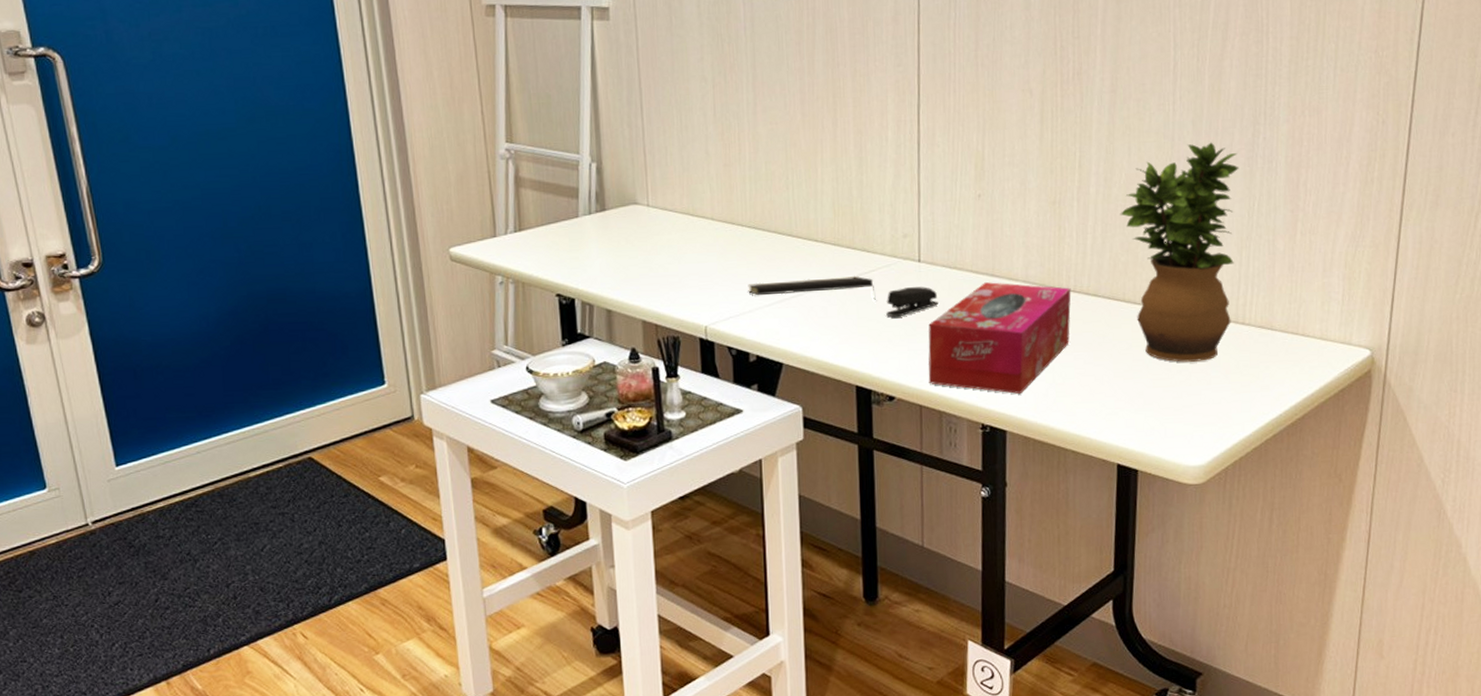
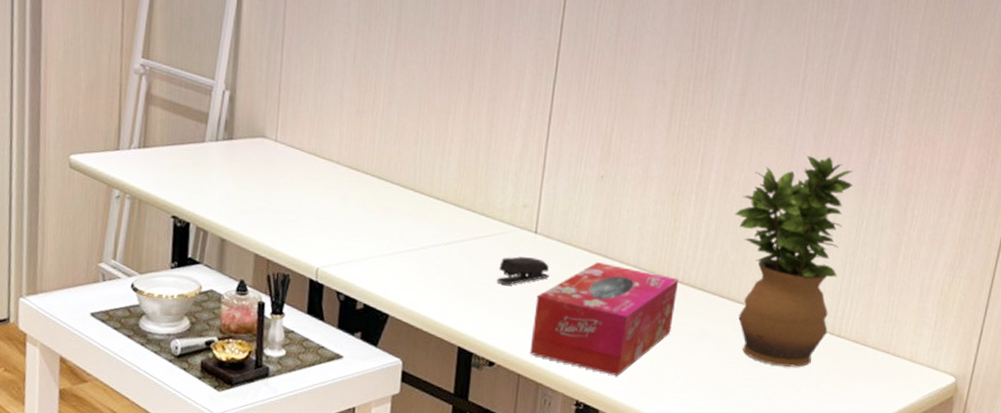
notepad: present [748,275,876,300] -> none [364,232,489,265]

